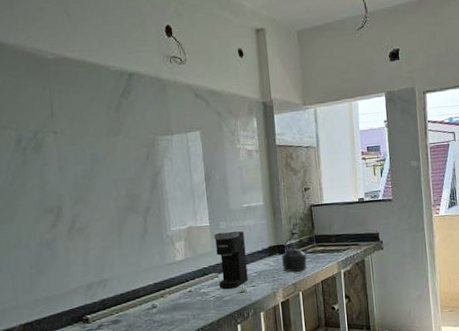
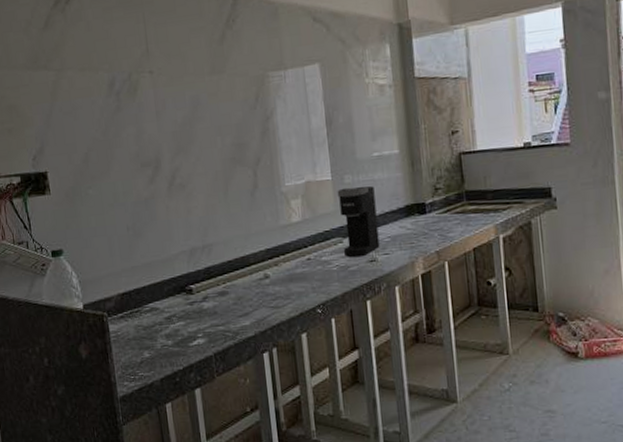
kettle: present [281,236,309,272] -> none [421,192,457,237]

